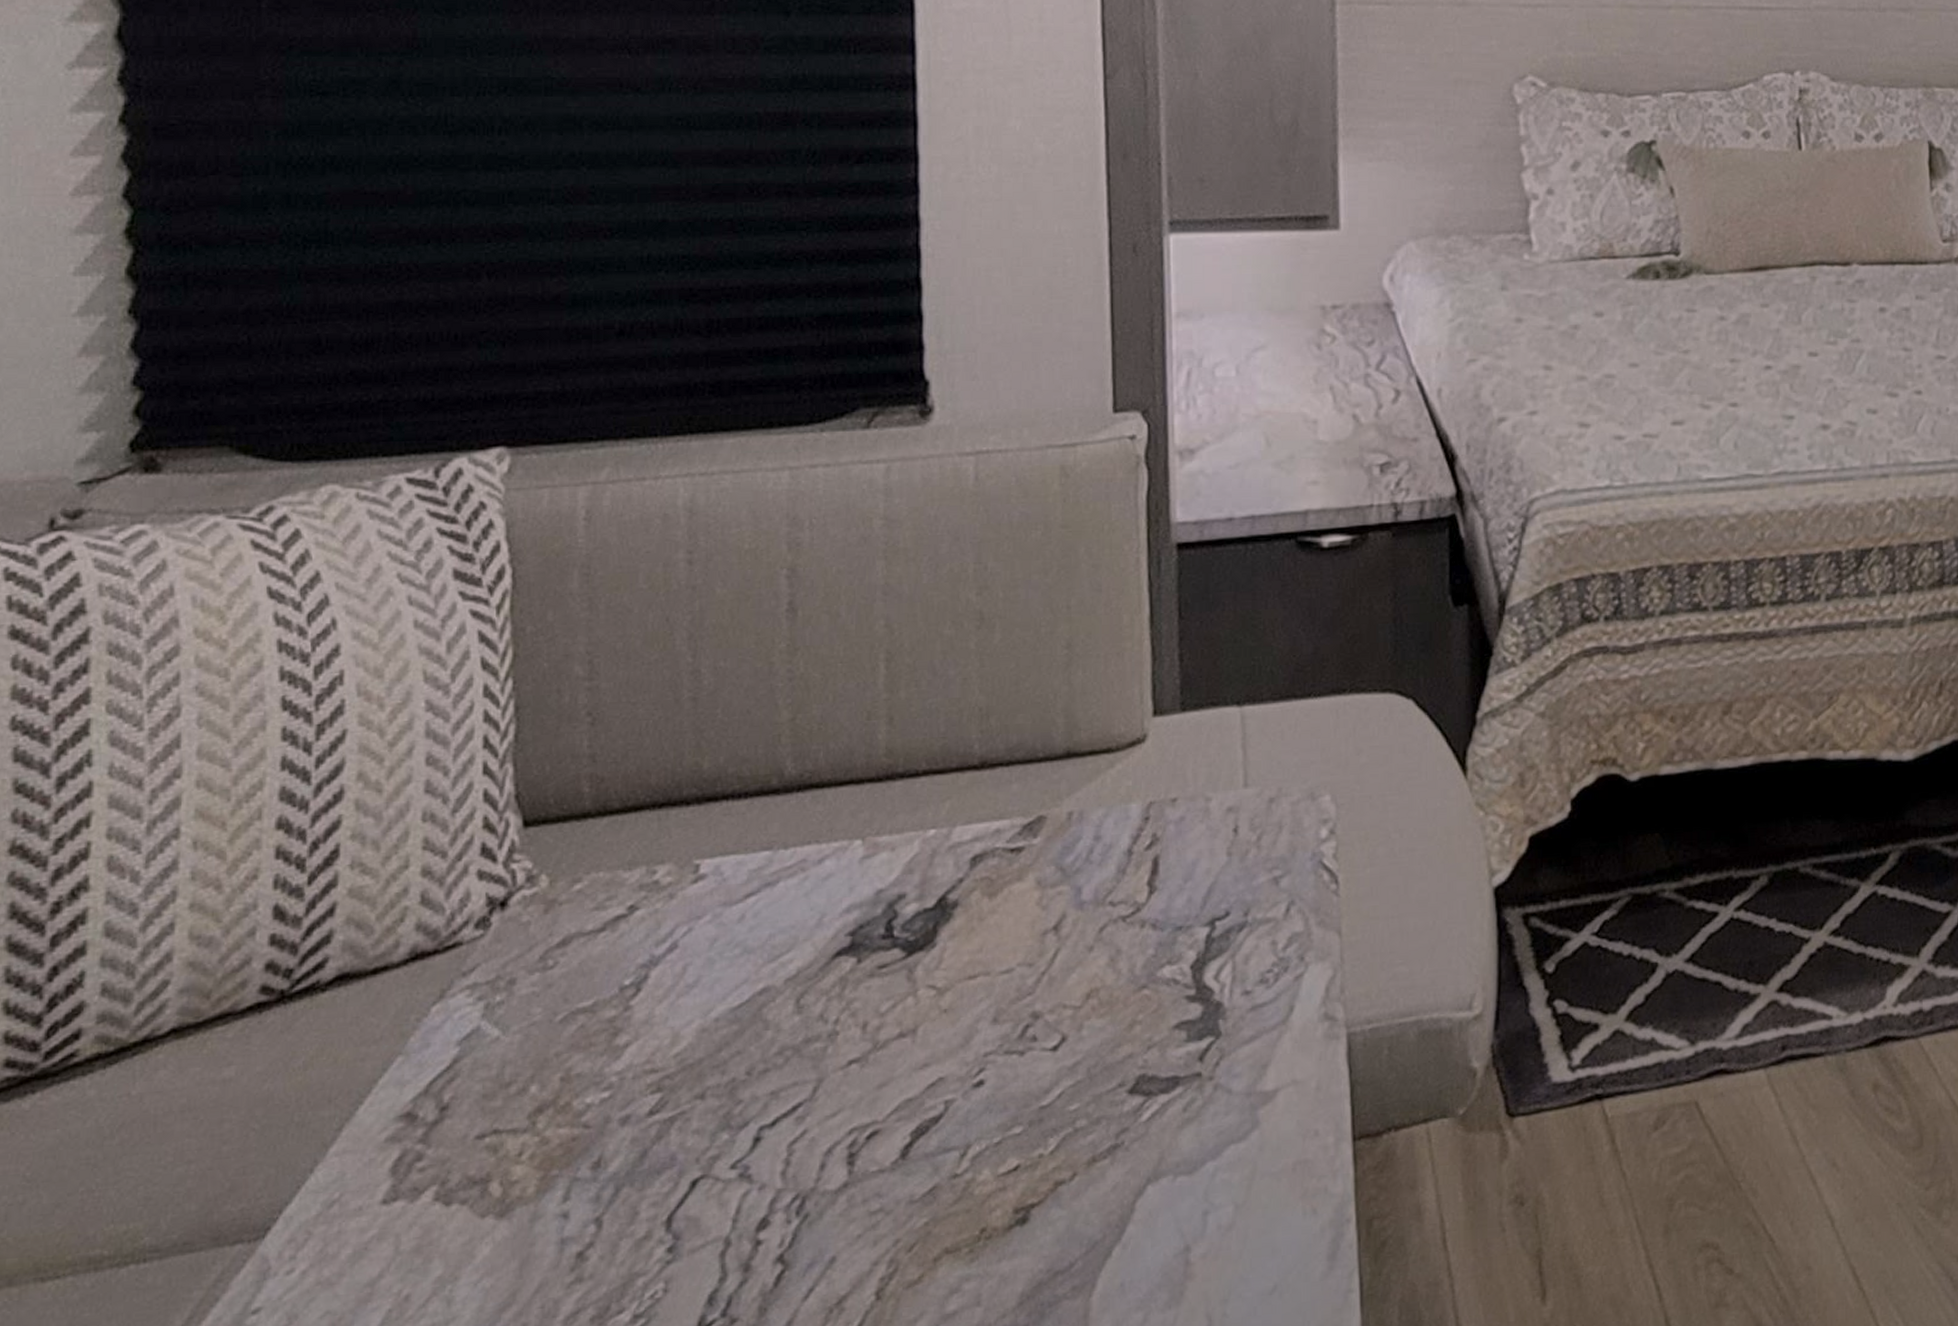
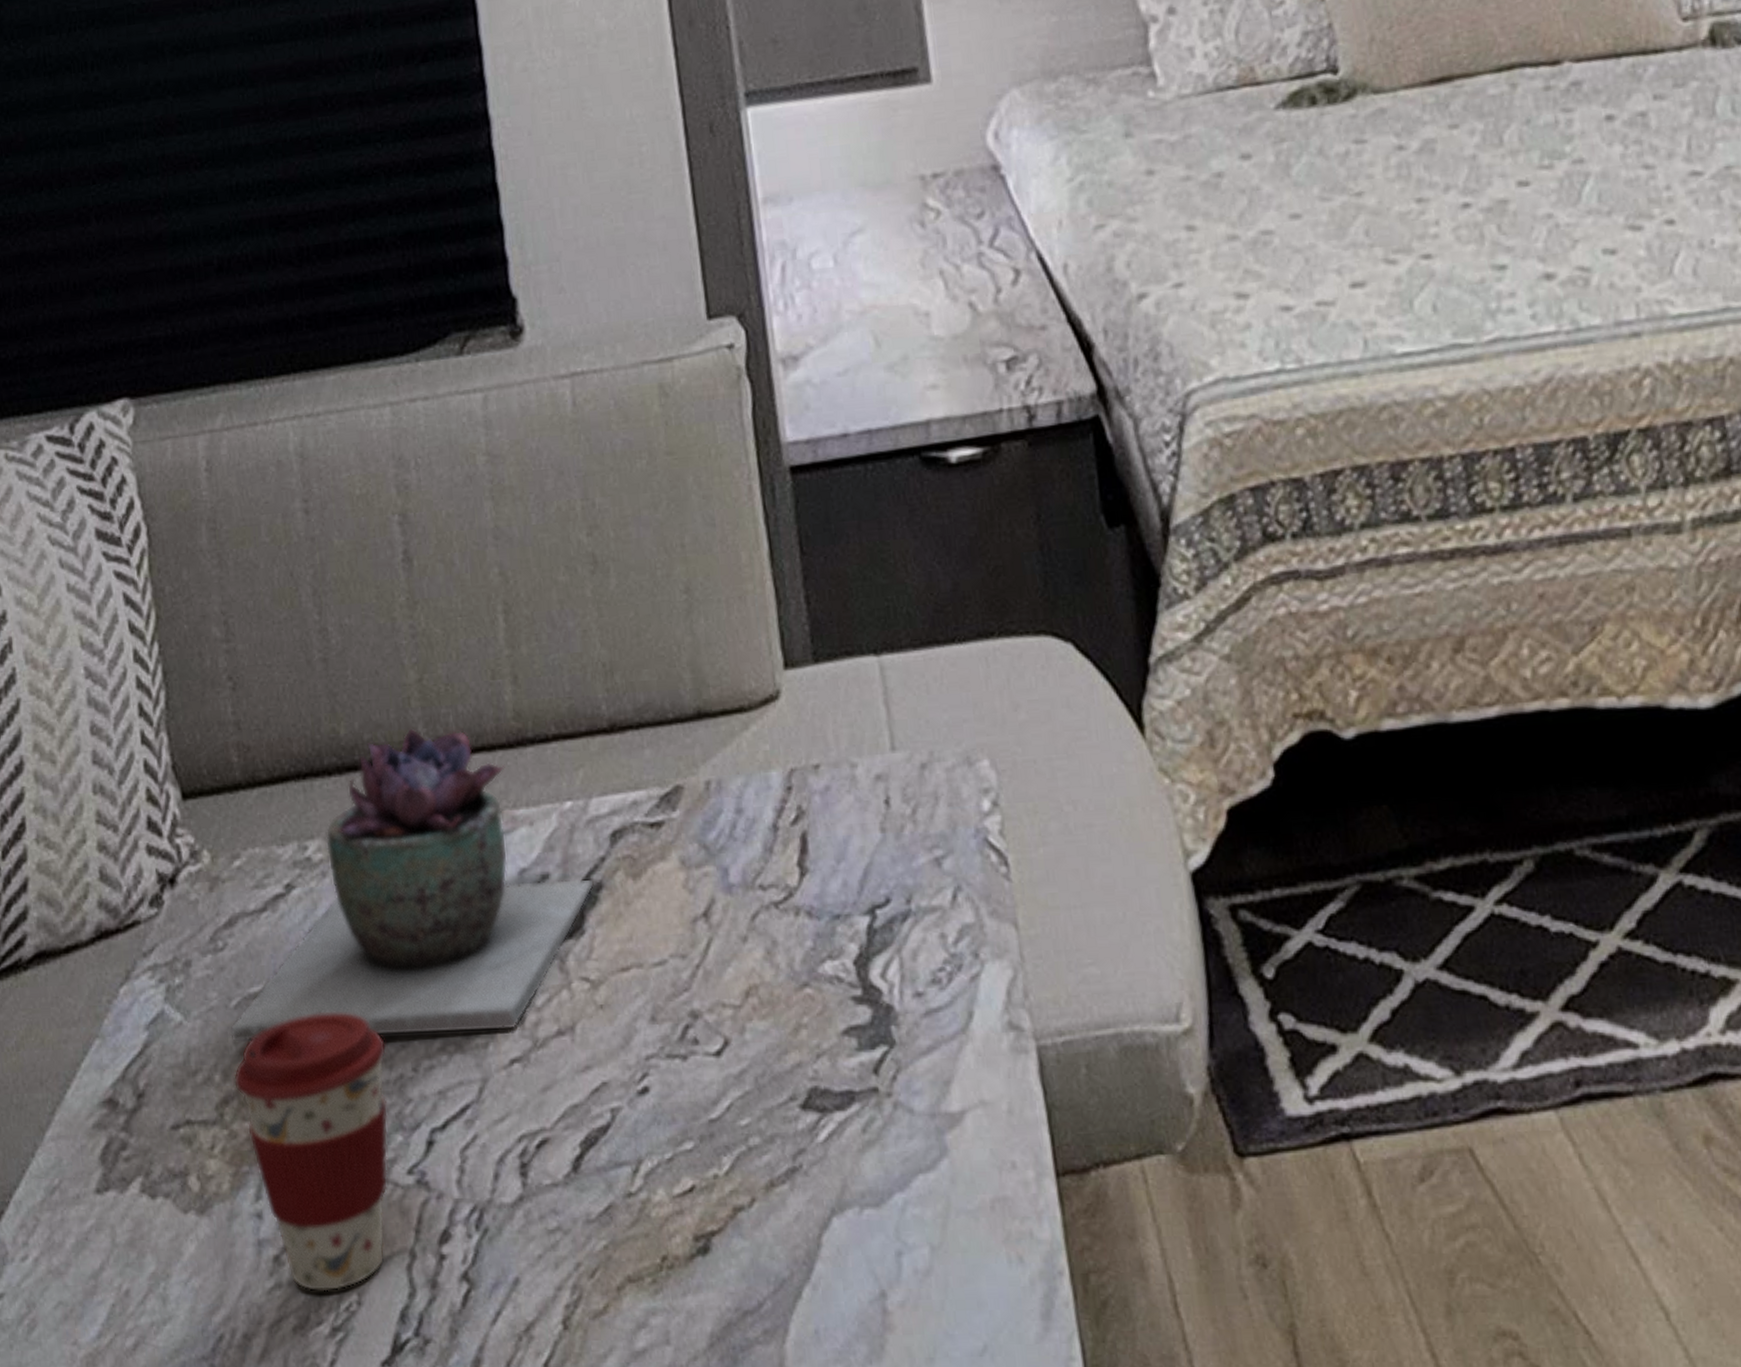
coffee cup: none [550,1024,721,1283] -> present [233,1013,389,1292]
succulent plant: none [552,763,950,1054] -> present [230,728,594,1042]

